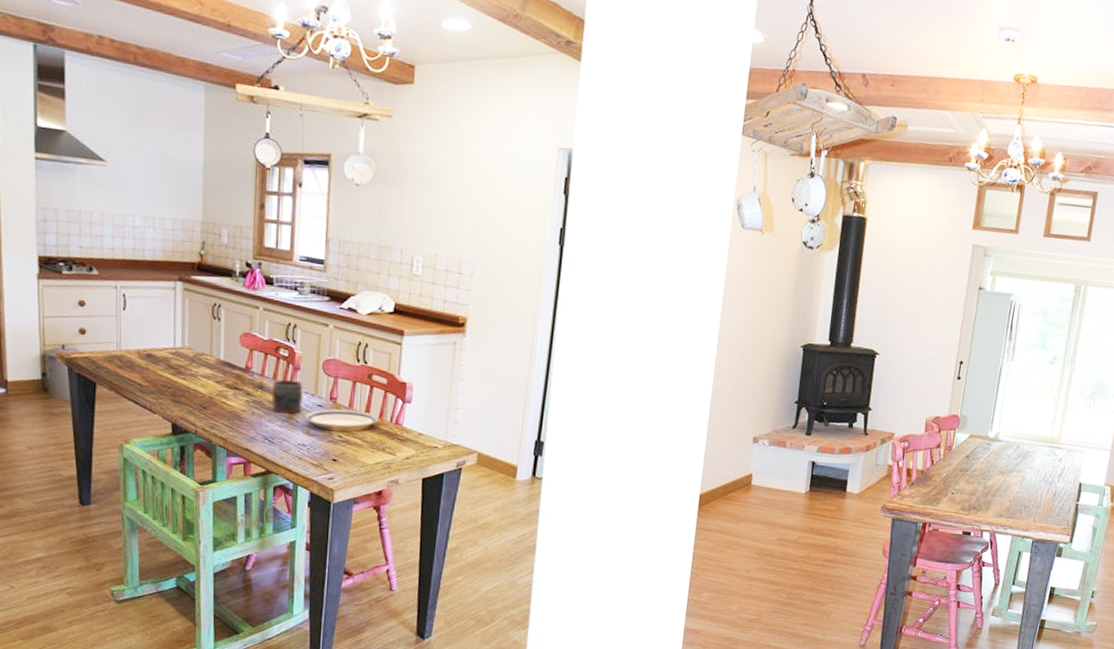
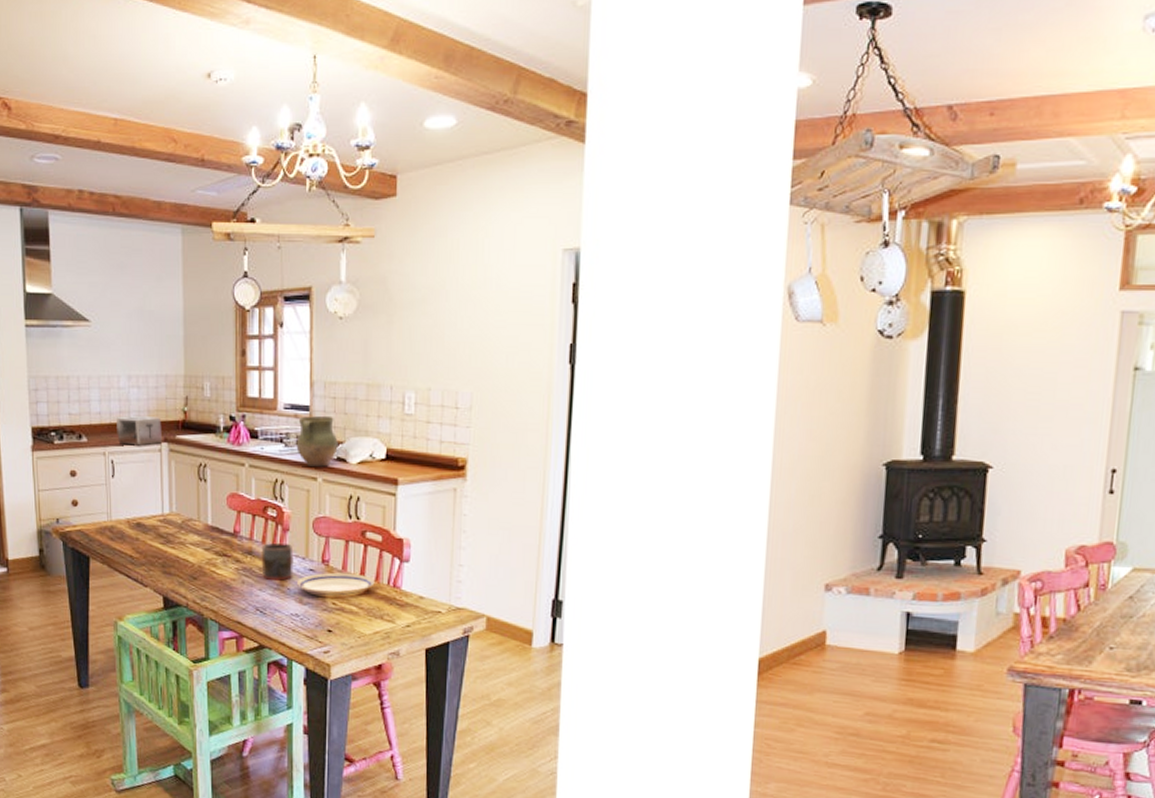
toaster: none [129,253,178,285] -> present [115,416,163,447]
ceramic jug: none [310,269,350,315] -> present [296,415,338,467]

